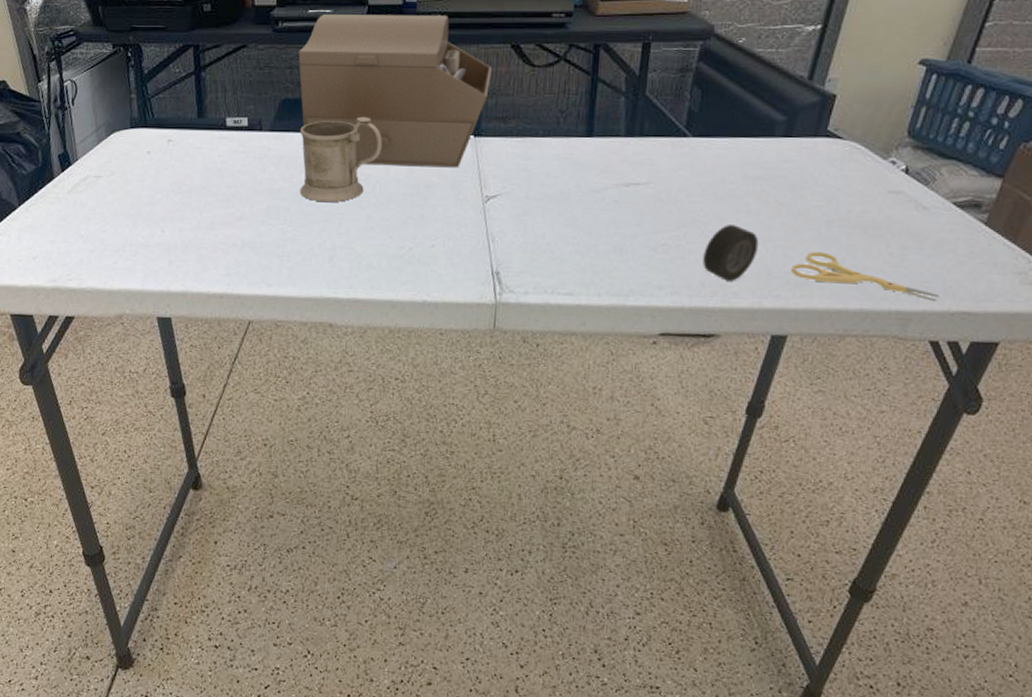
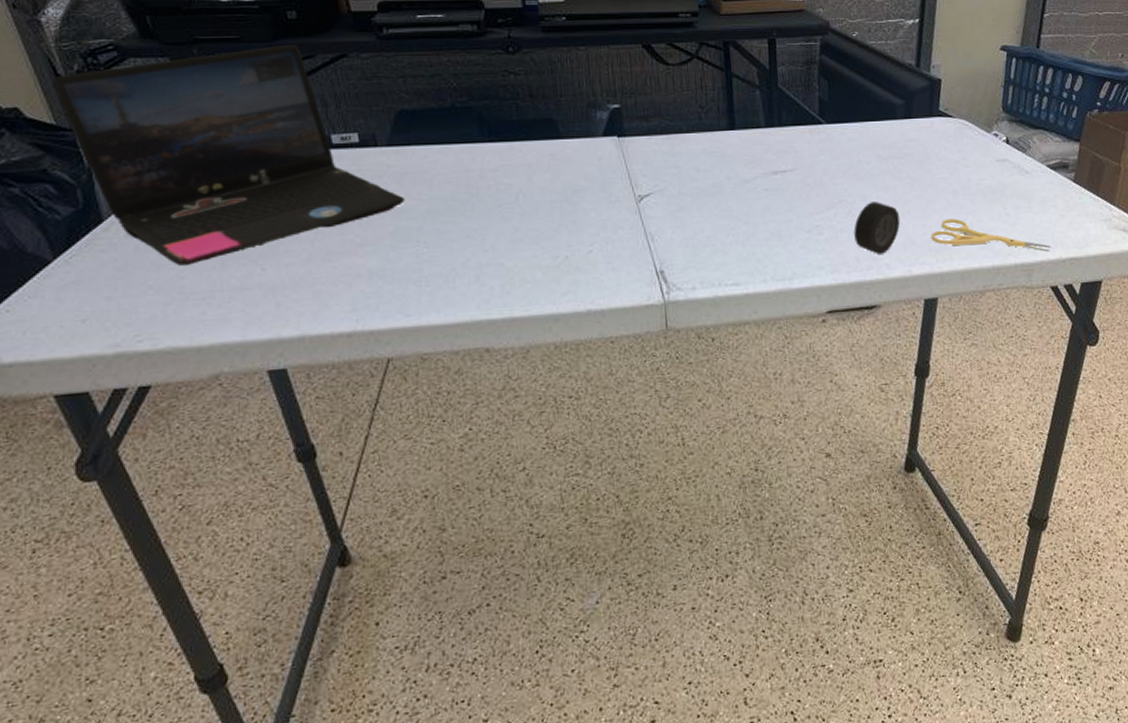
laptop: none [29,34,279,221] -> present [52,44,406,266]
sewing box: present [298,14,492,167] -> none [410,18,627,173]
mug: present [300,116,382,203] -> none [423,124,520,218]

